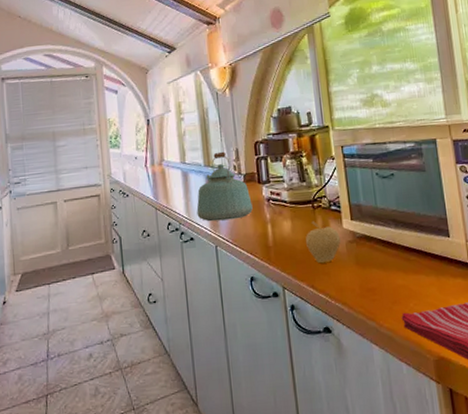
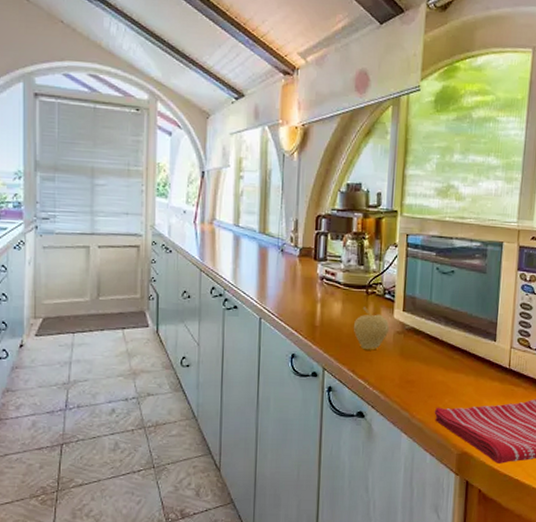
kettle: present [196,151,253,222] -> none [244,219,305,294]

